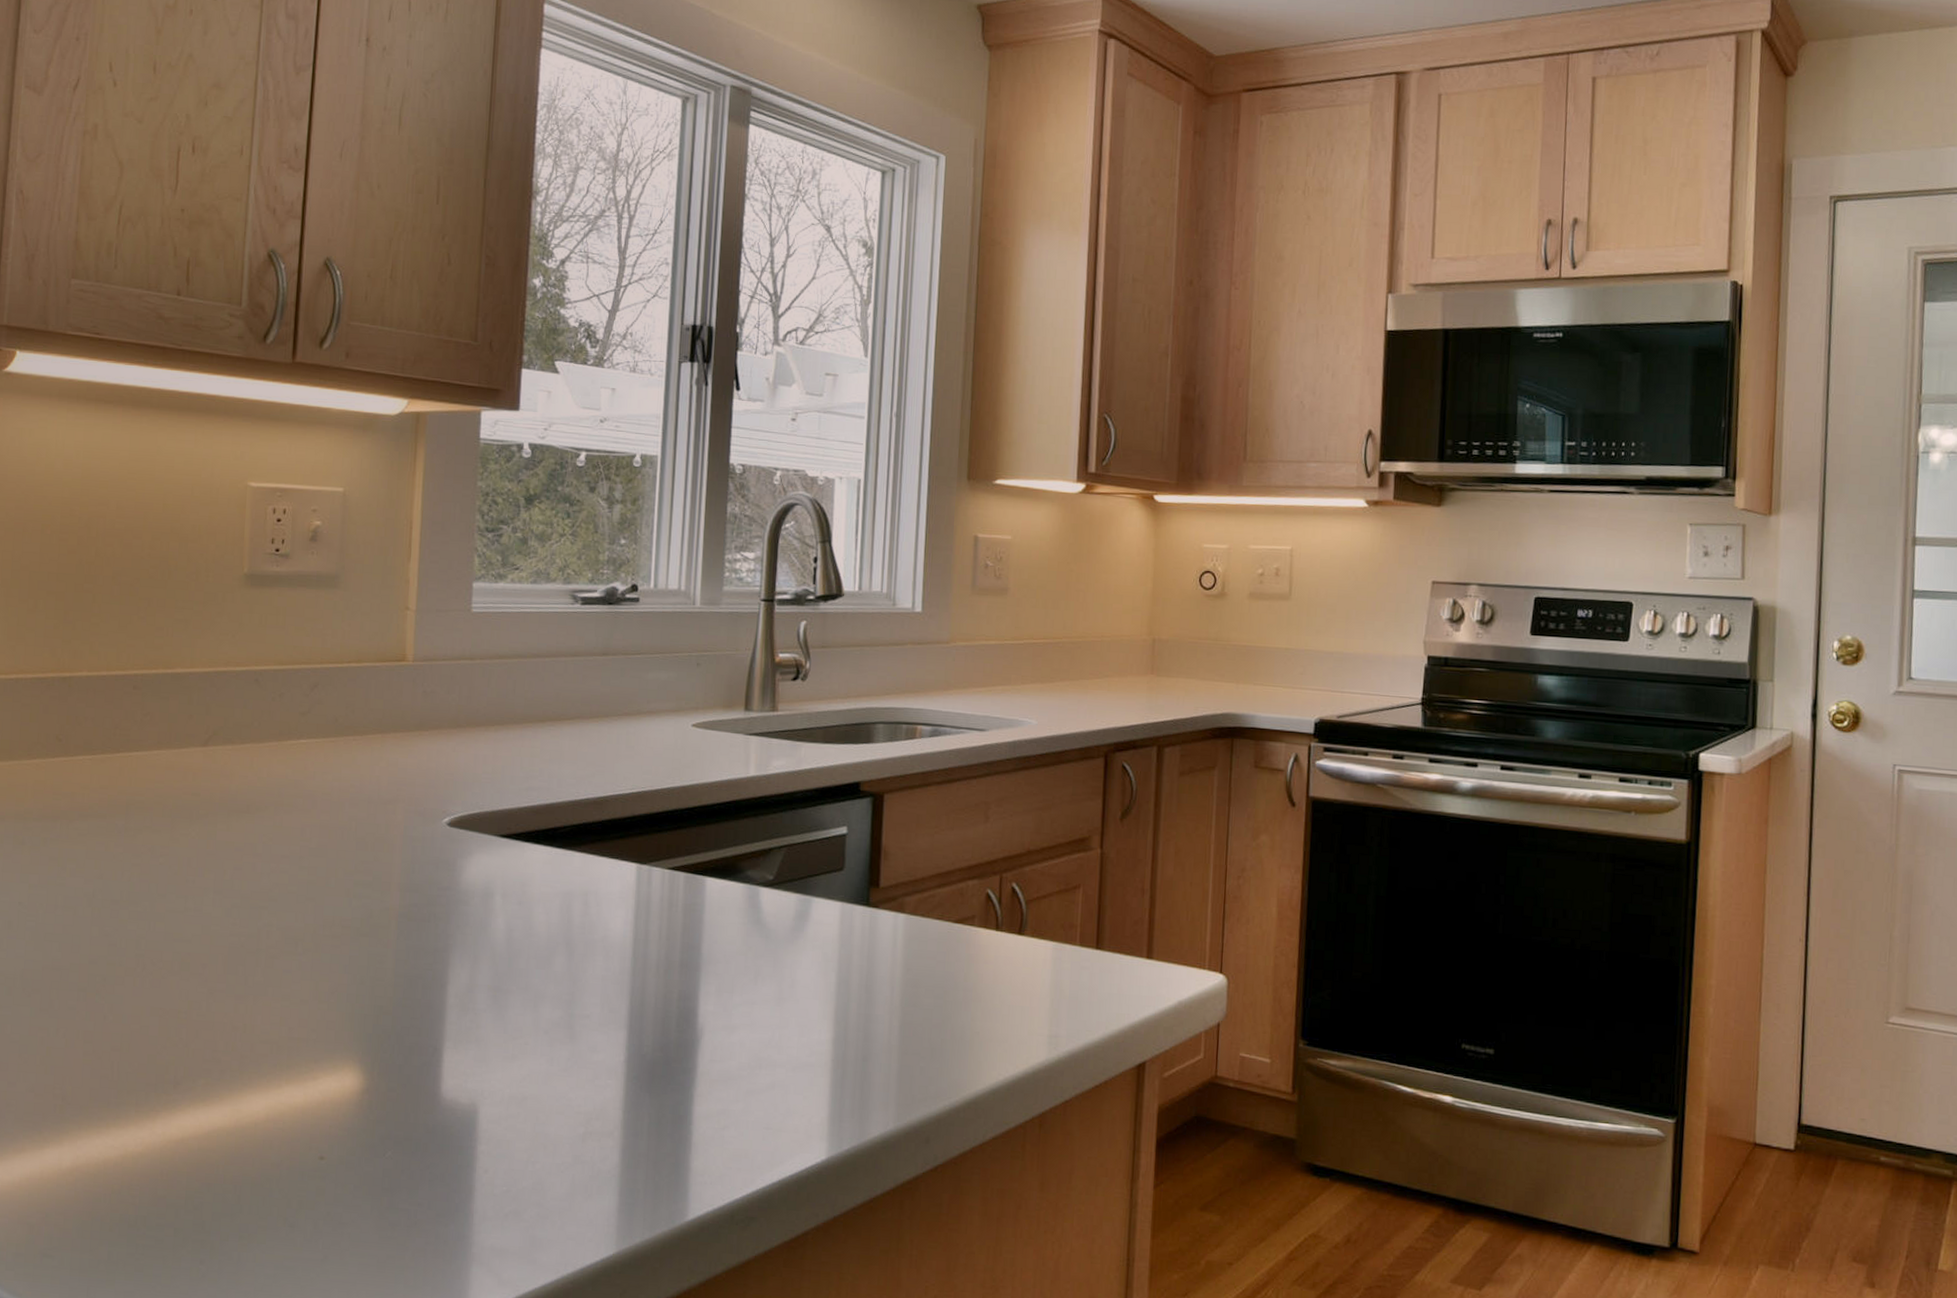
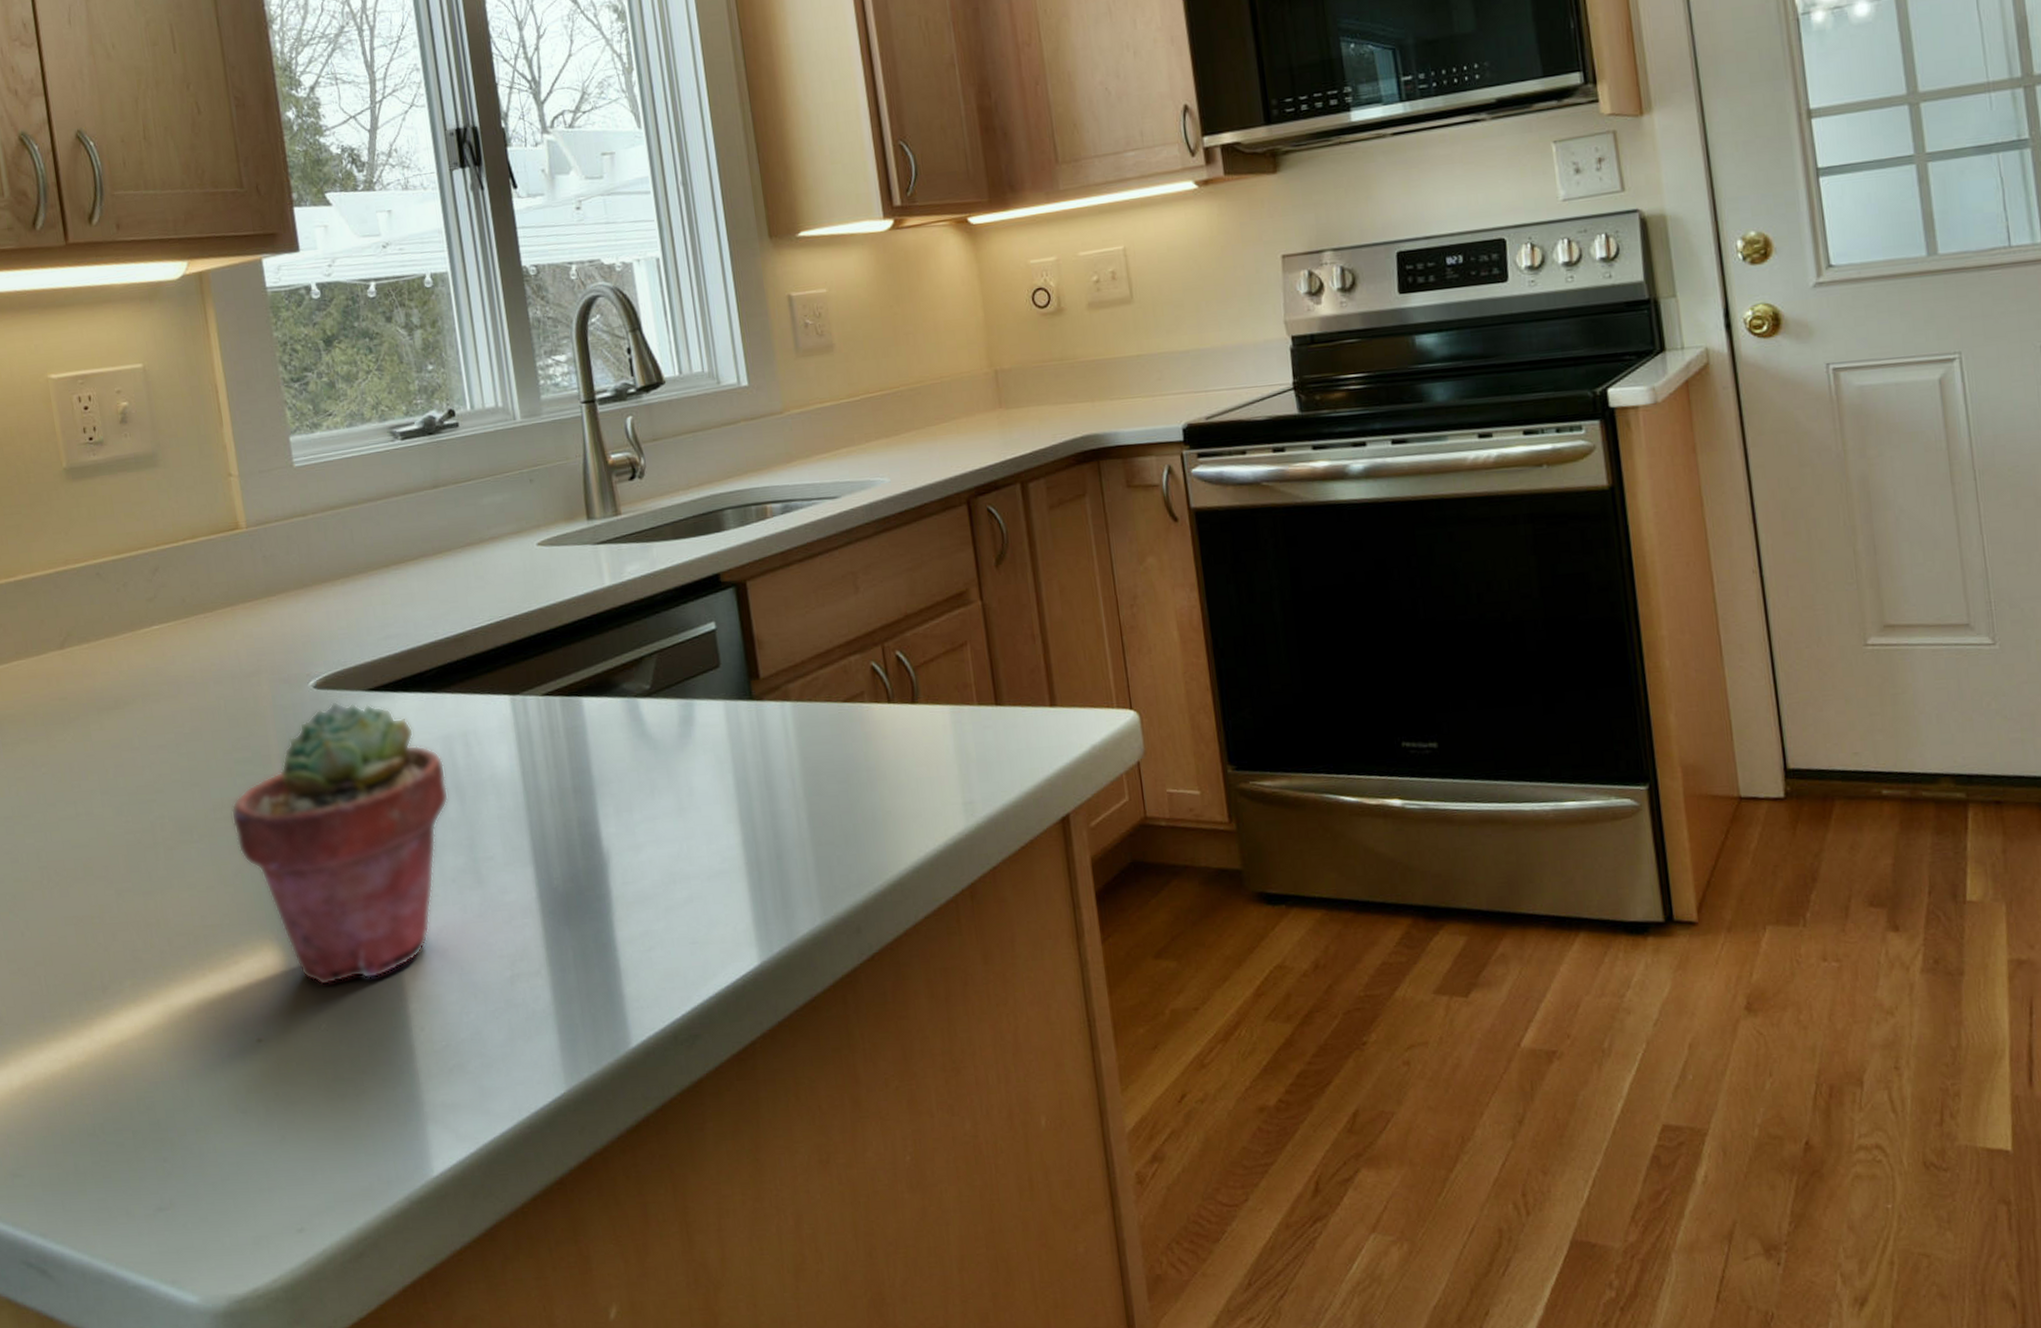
potted succulent: none [339,841,560,1115] -> present [231,701,449,986]

